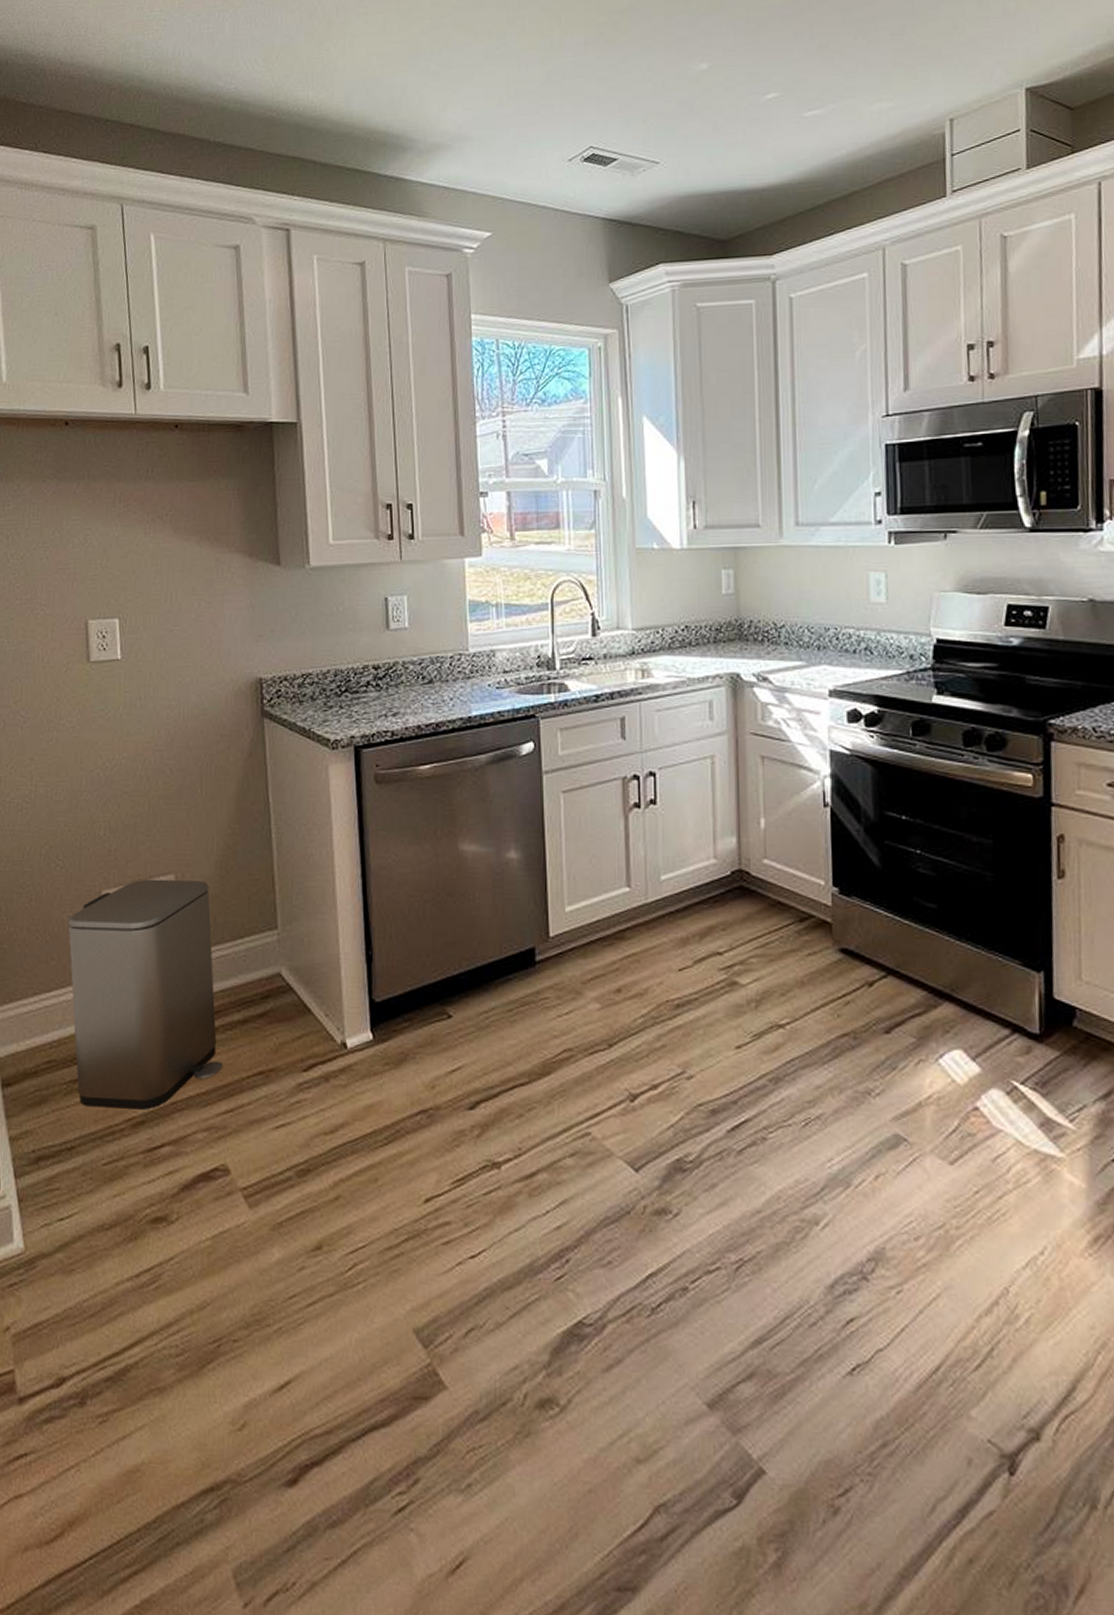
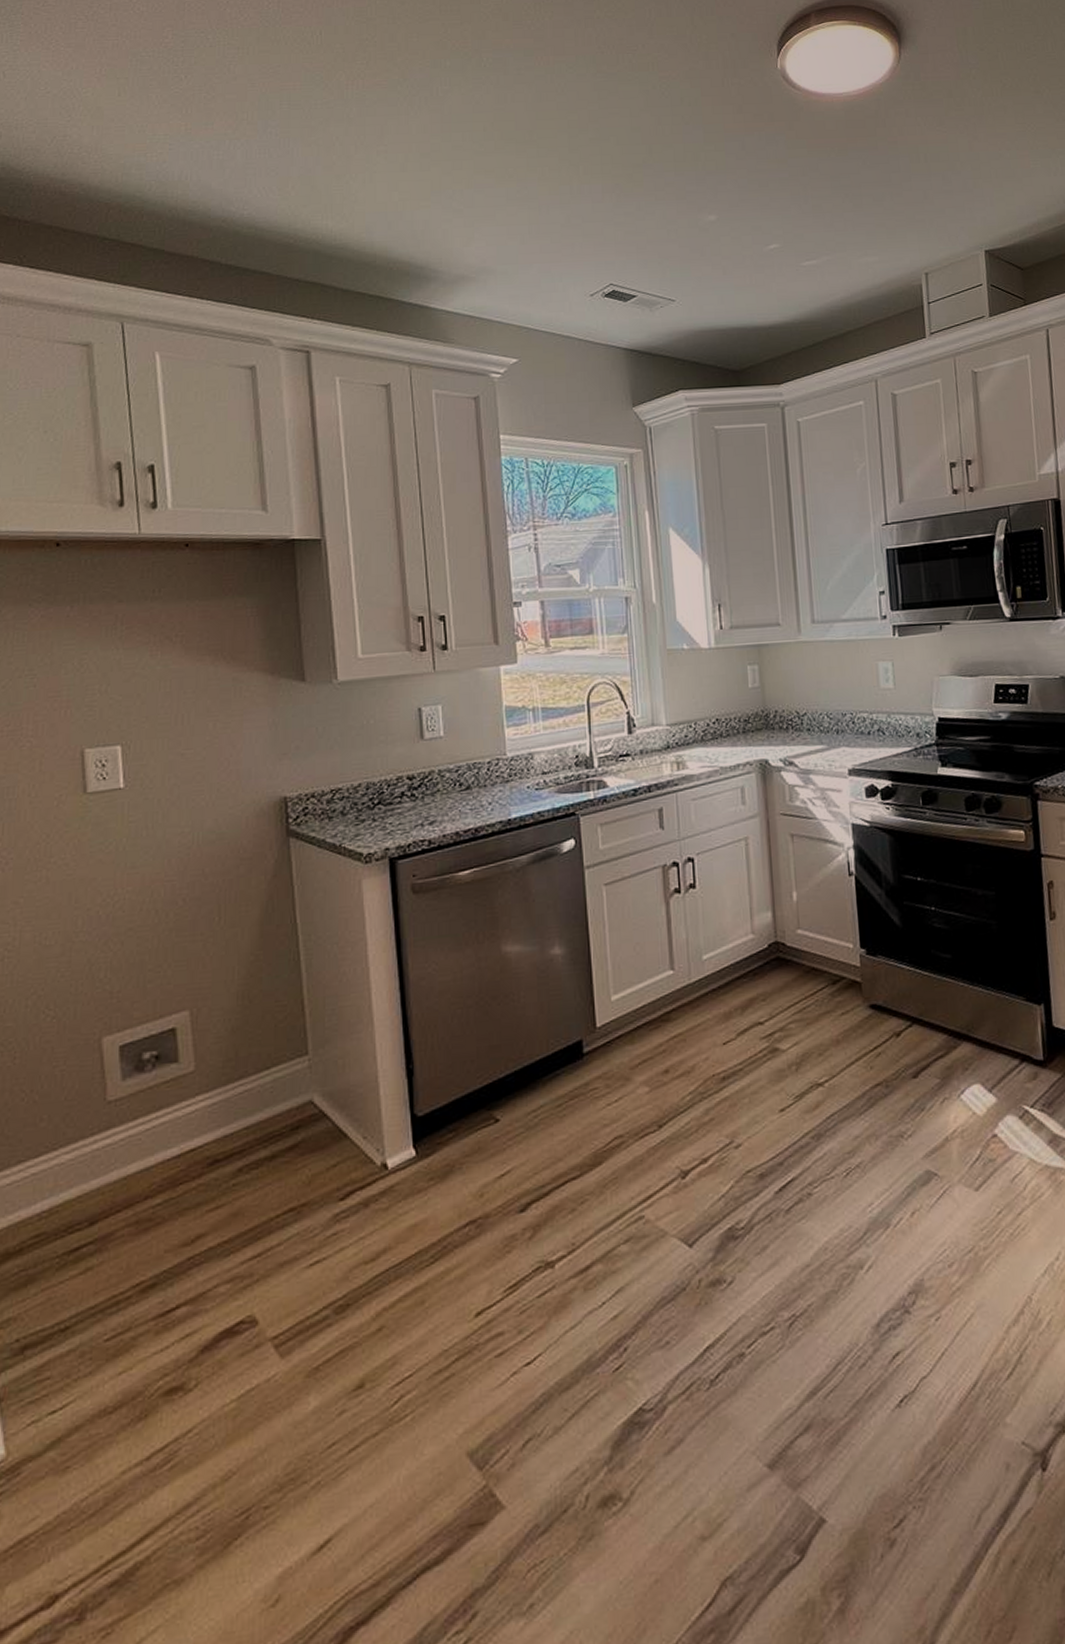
pedal bin: present [68,879,223,1110] -> none [60,1014,248,1279]

